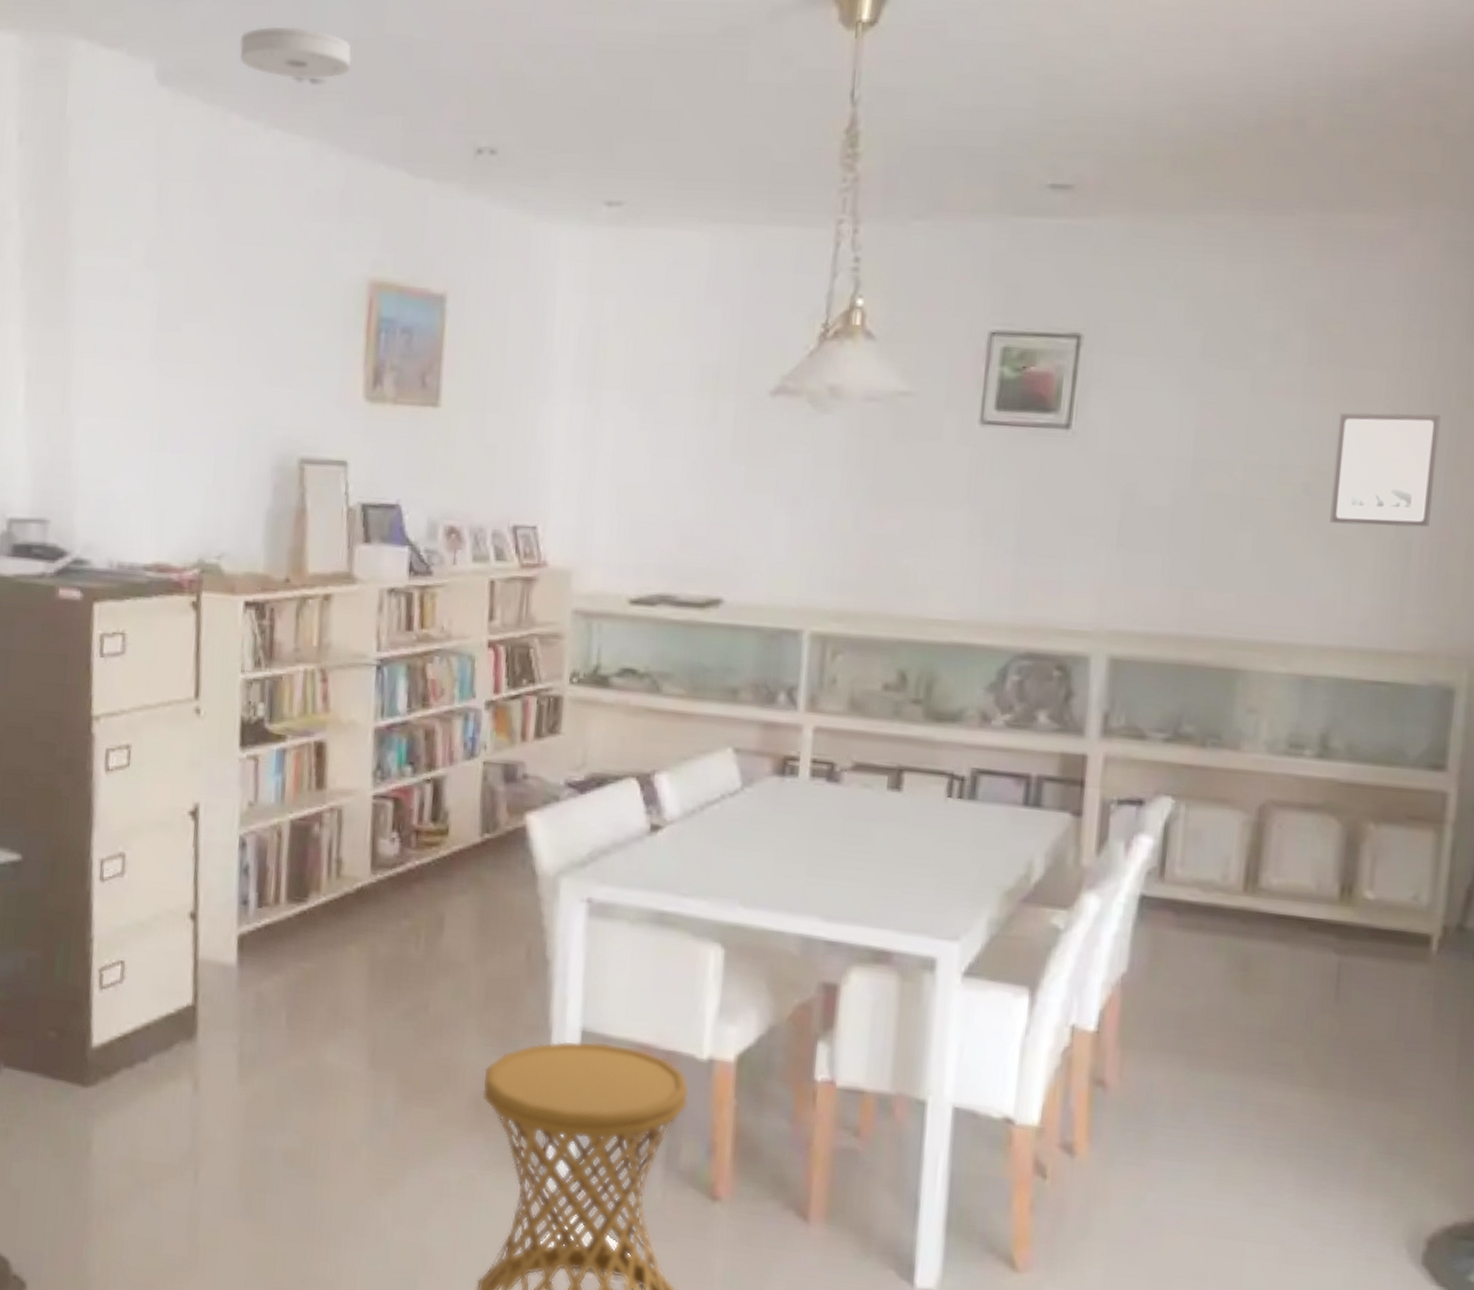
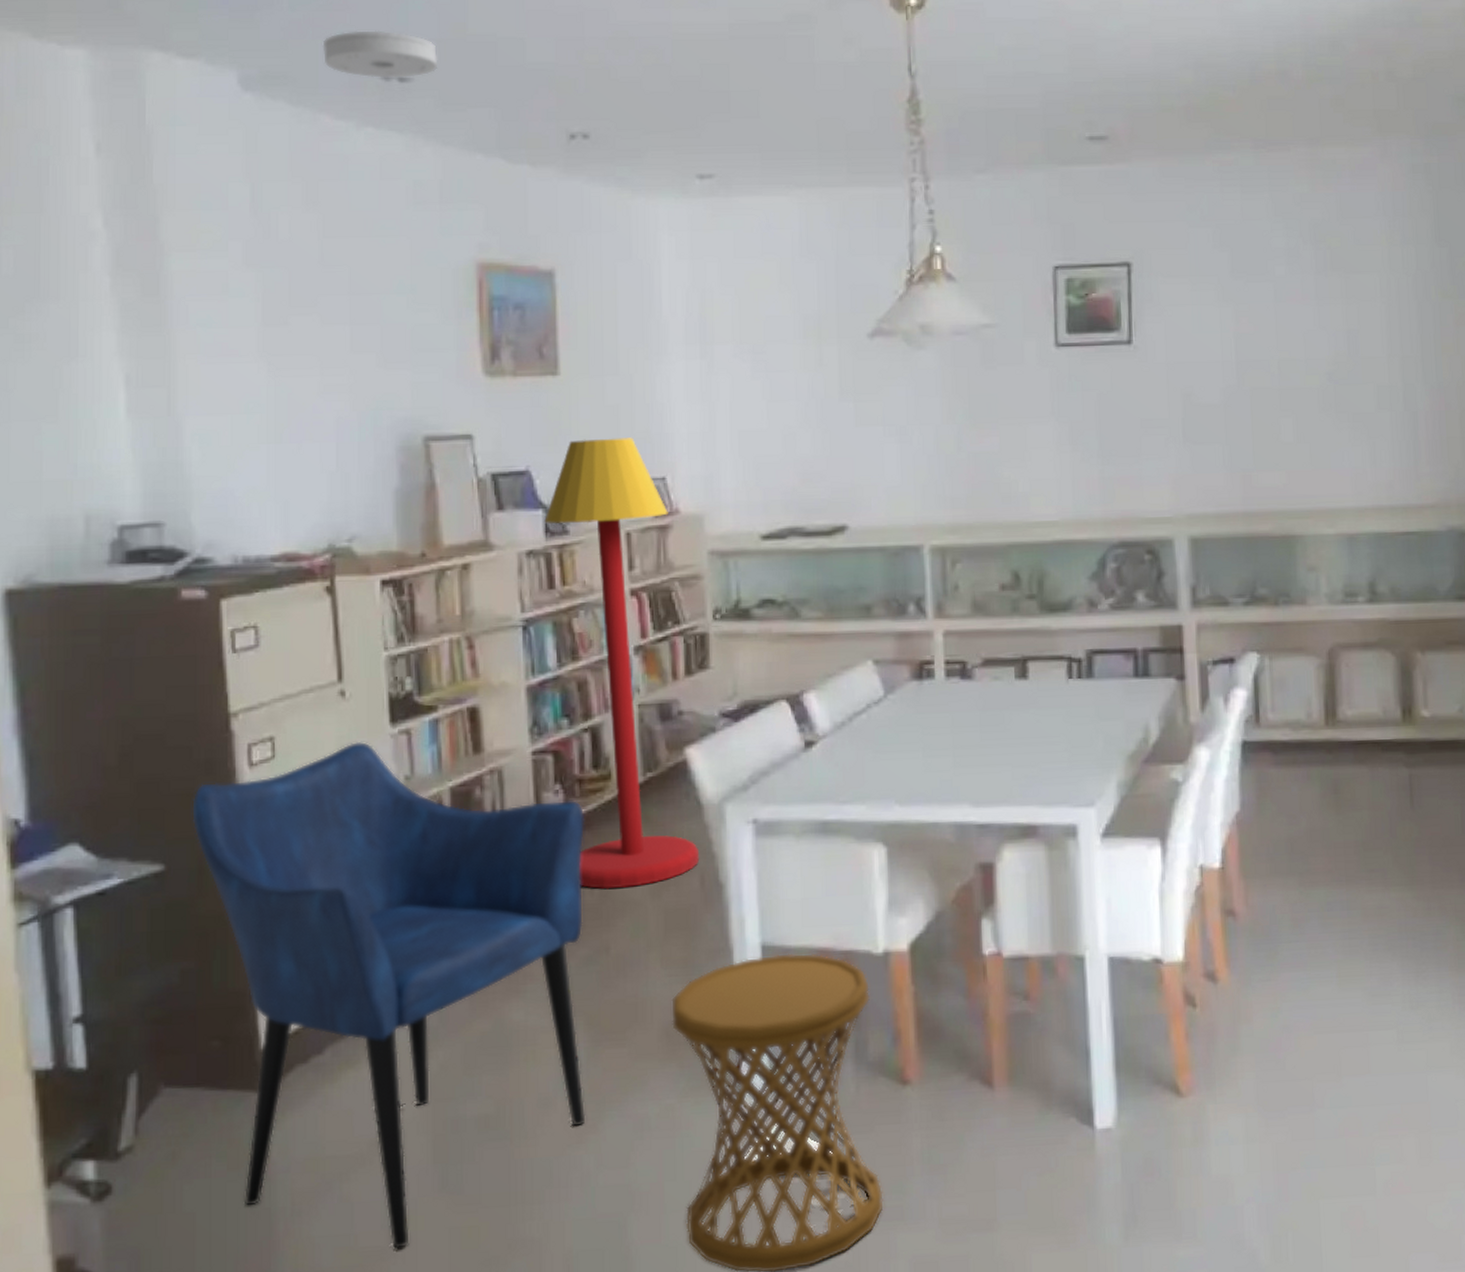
armchair: none [49,760,419,1263] -> present [192,741,586,1249]
floor lamp: none [406,477,536,949] -> present [544,437,700,890]
wall art: present [1330,412,1440,528] -> none [1348,306,1429,404]

